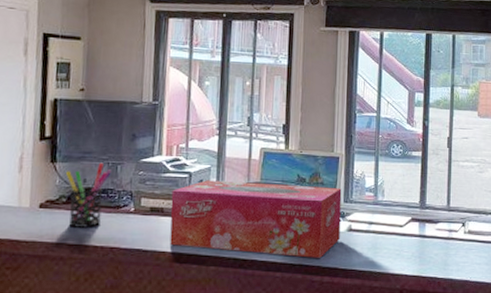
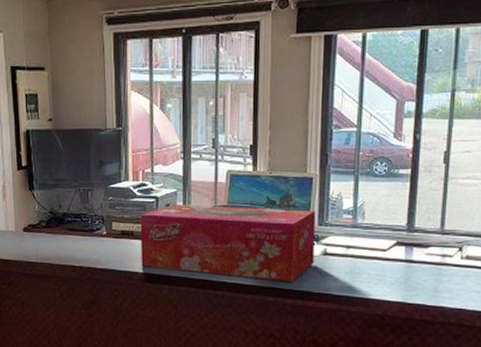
pen holder: present [65,162,112,227] -> none [42,189,83,249]

